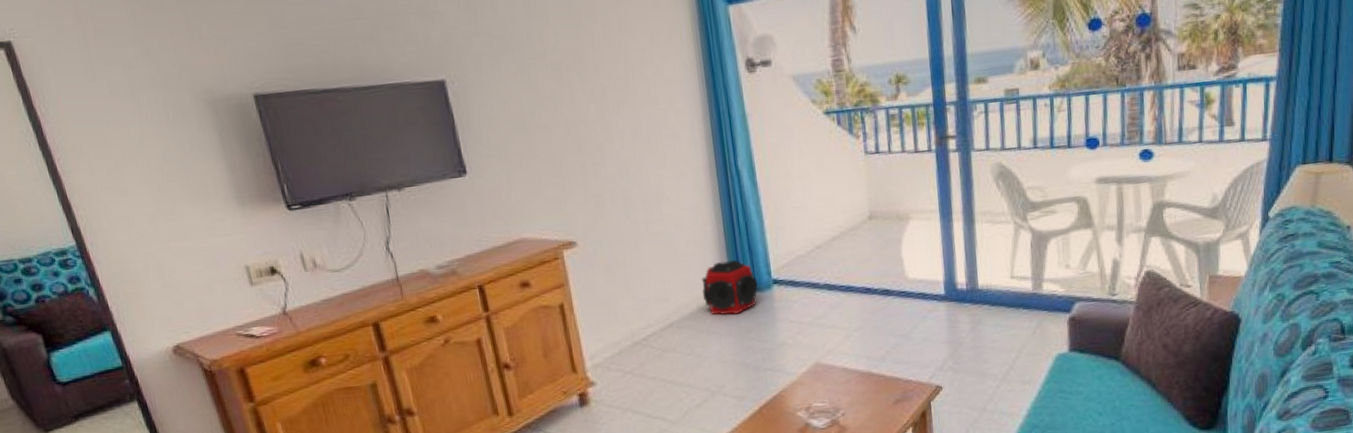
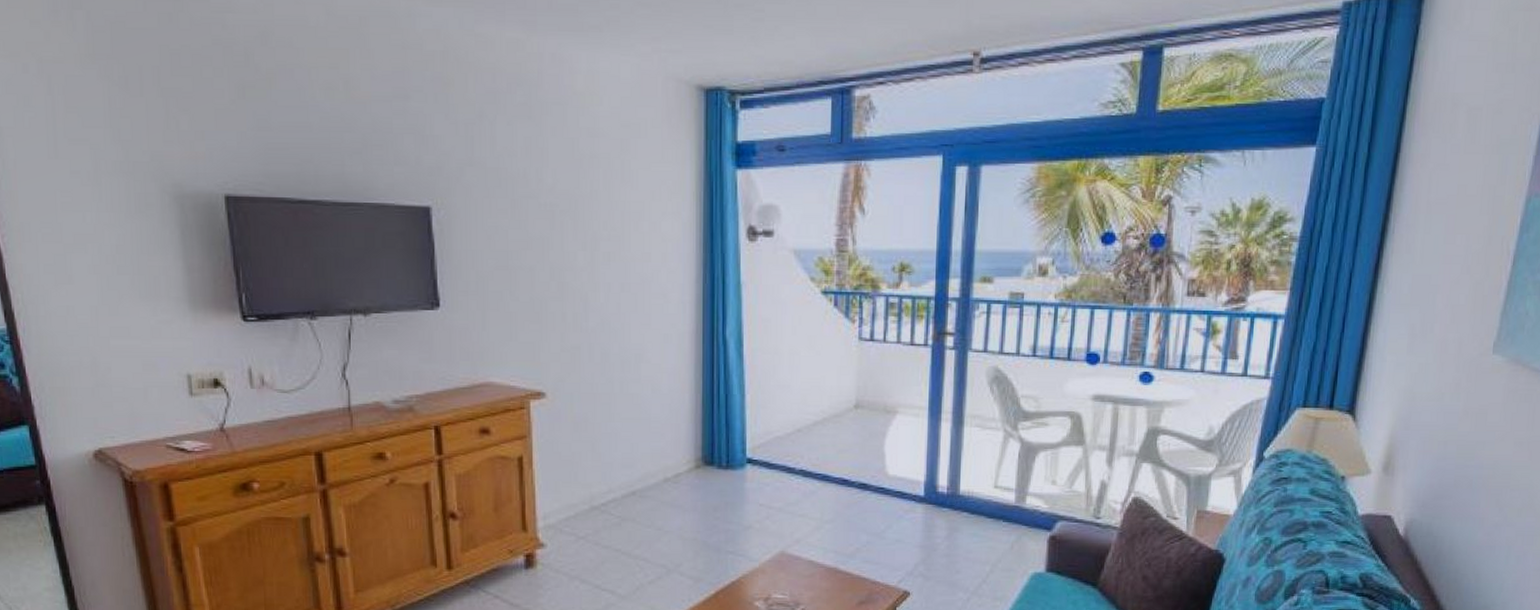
speaker: present [701,259,758,315] -> none [671,432,730,490]

